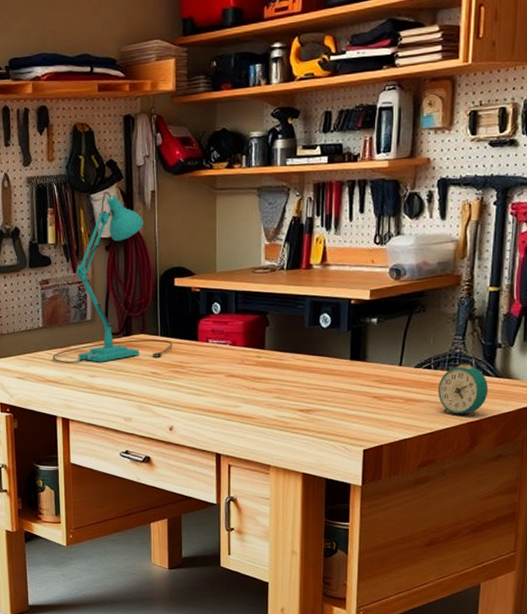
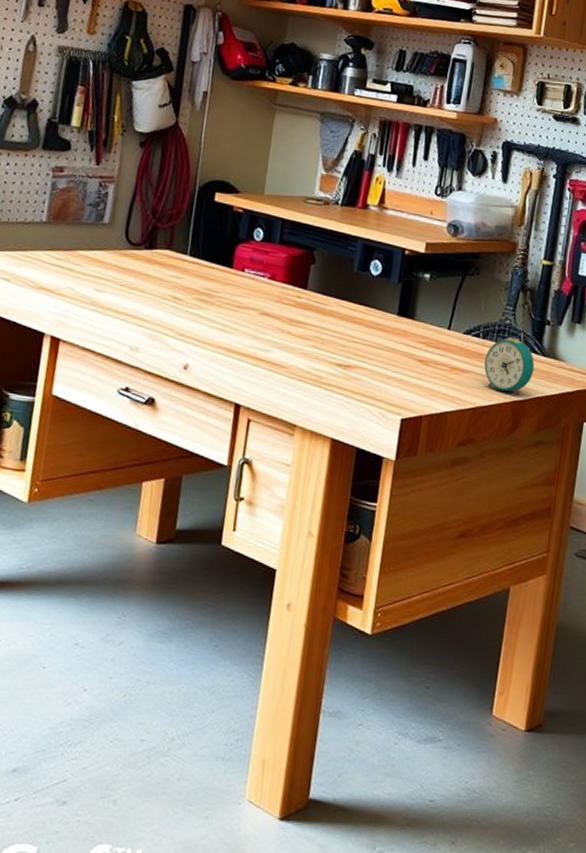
desk lamp: present [53,191,172,363] -> none [52,81,202,280]

